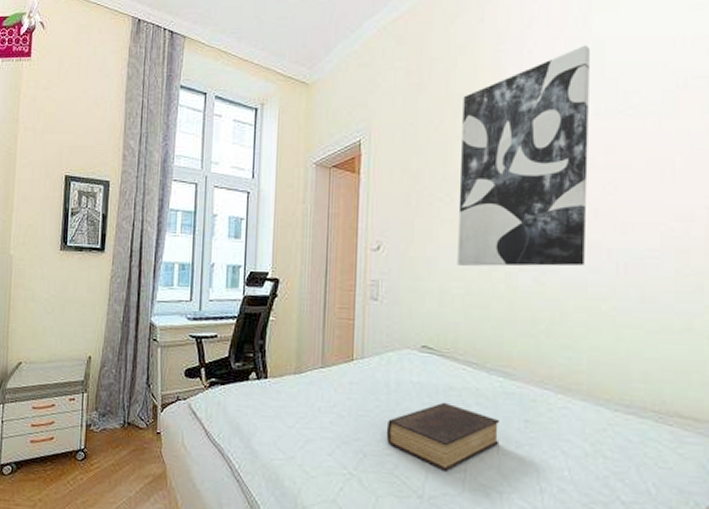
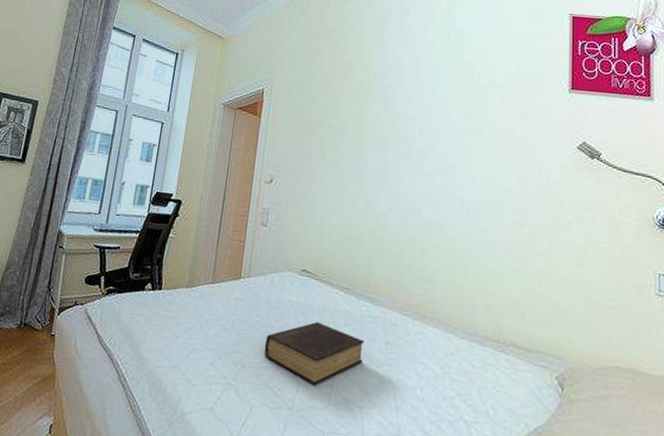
wall art: present [457,44,590,267] -> none [337,33,453,211]

